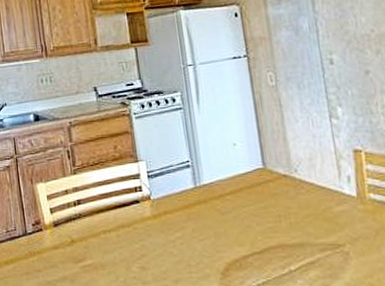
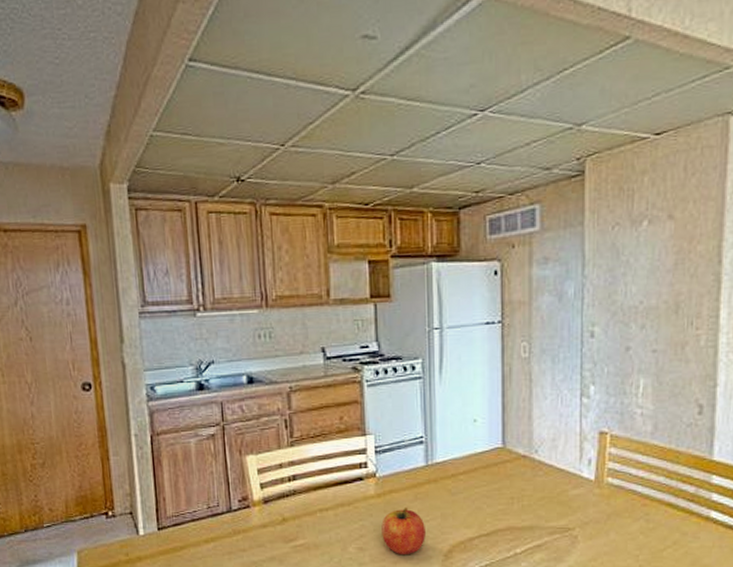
fruit: none [160,227,202,274] -> present [381,507,425,556]

